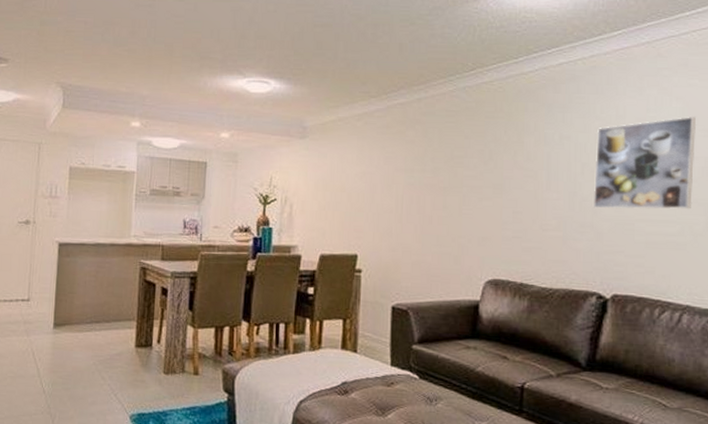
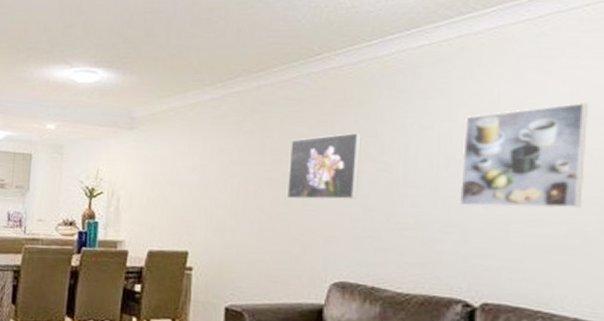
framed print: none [445,142,510,204] -> present [286,132,361,200]

